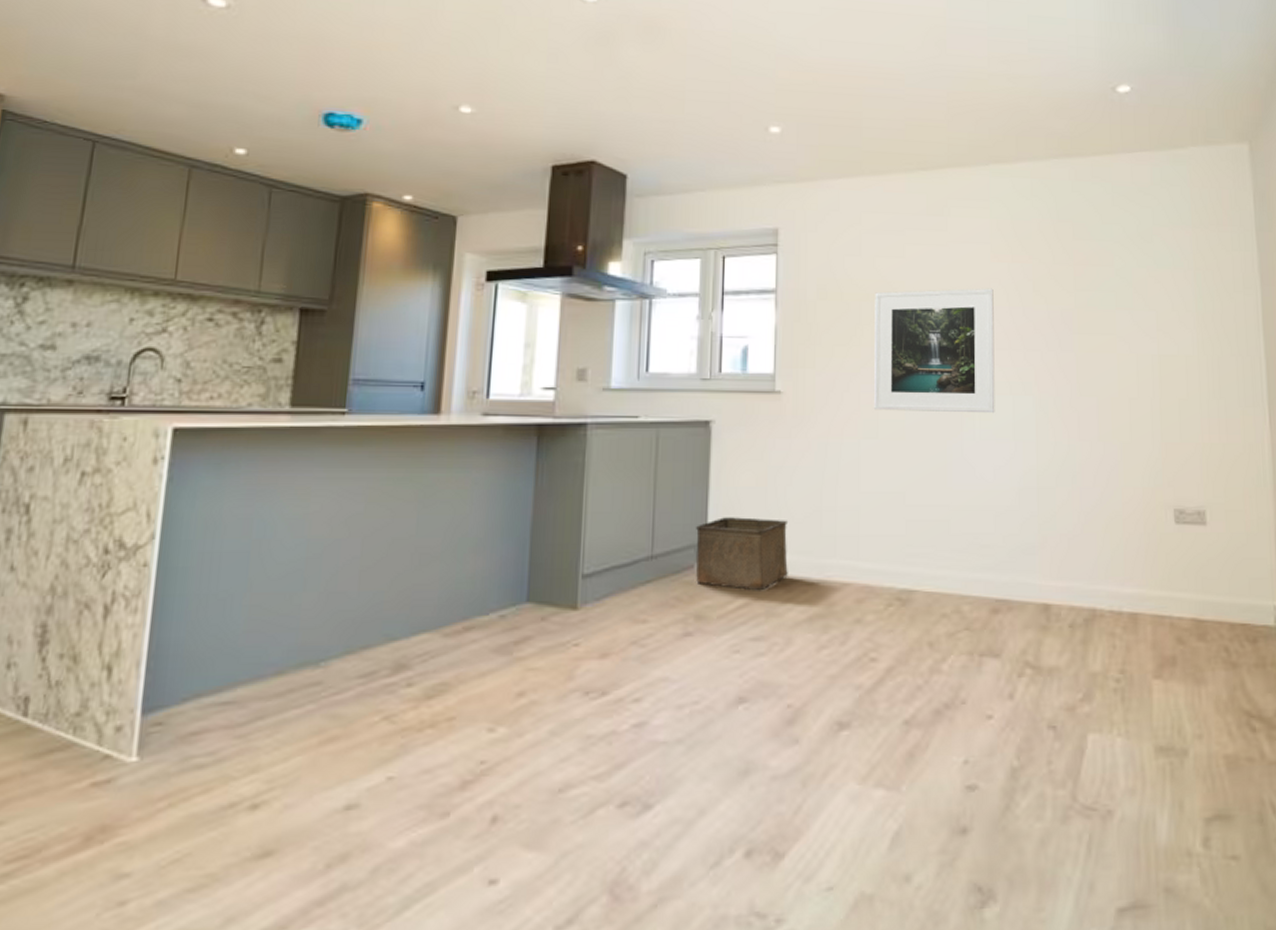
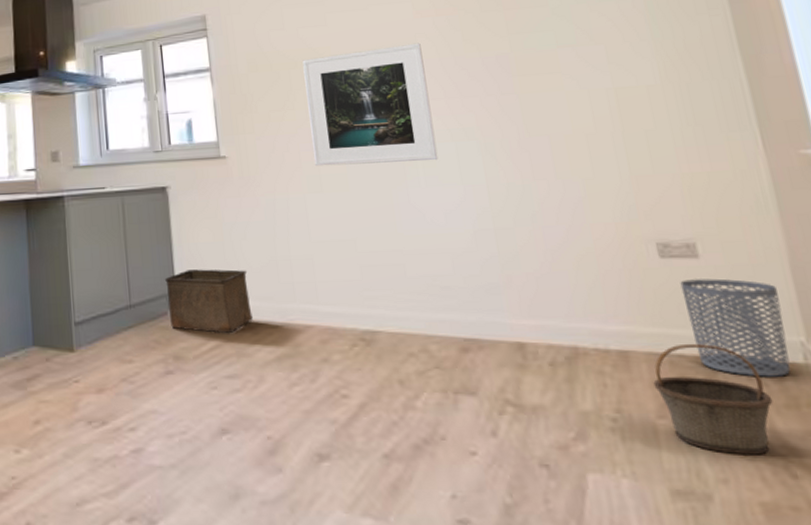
basket: none [1154,606,1246,712] -> present [653,343,773,455]
waste bin: none [1188,545,1264,638] -> present [680,278,791,377]

